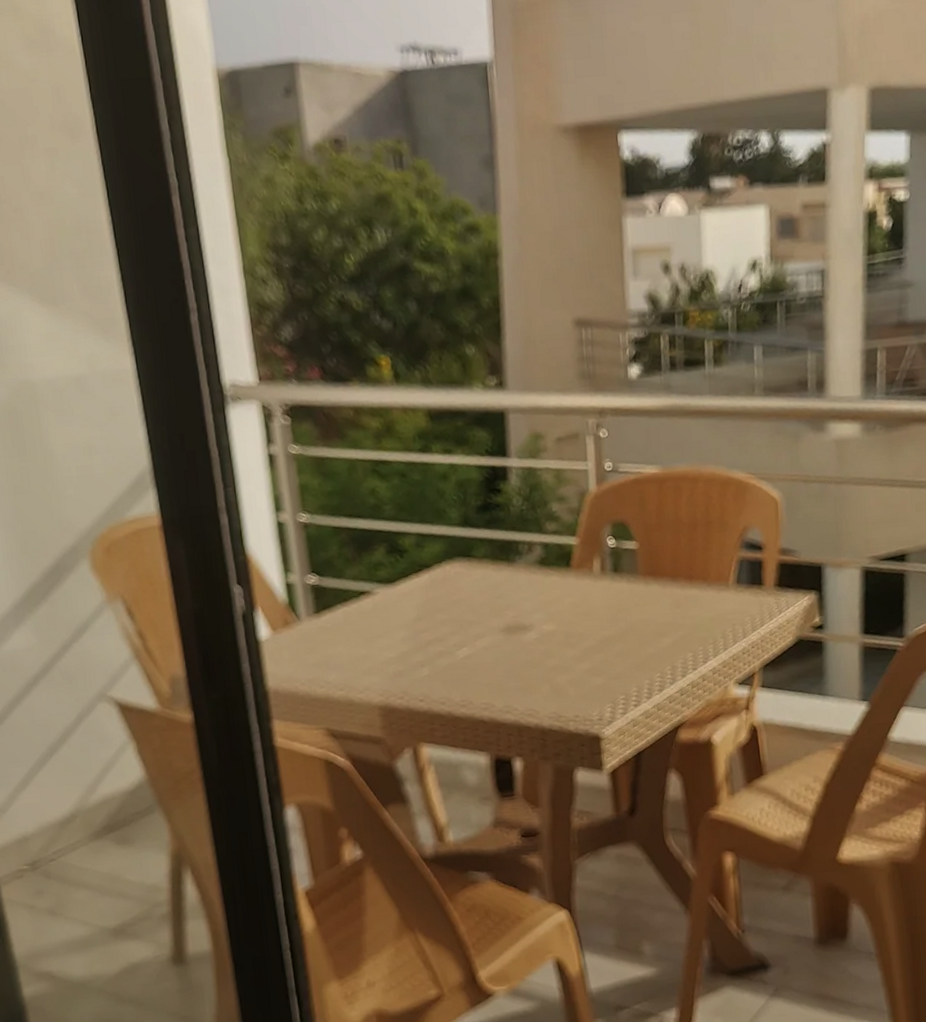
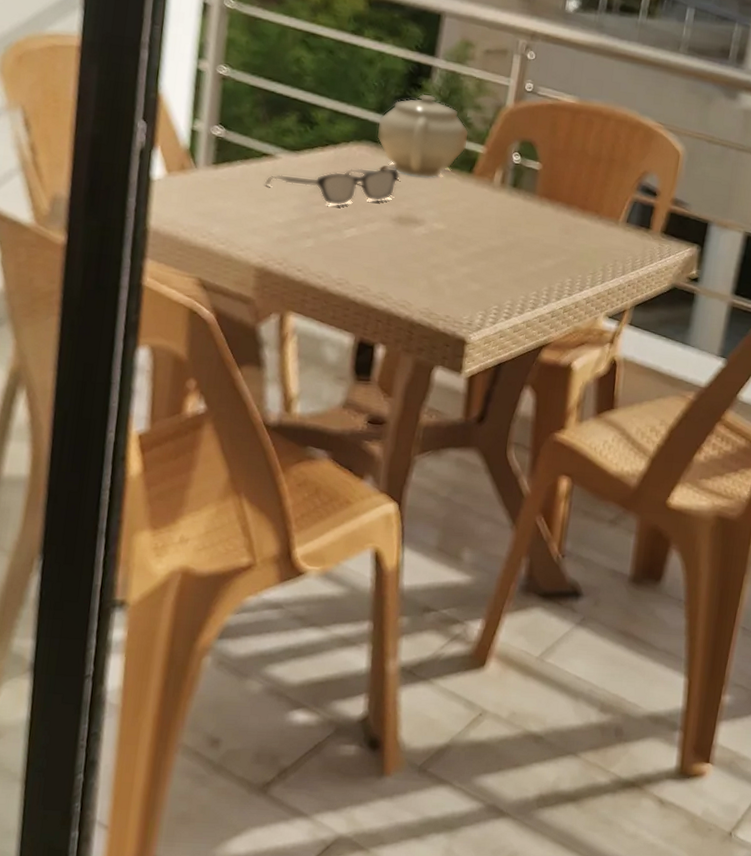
glasses: none [367,580,498,629] -> present [264,168,400,206]
teapot: none [464,496,559,584] -> present [376,93,469,178]

